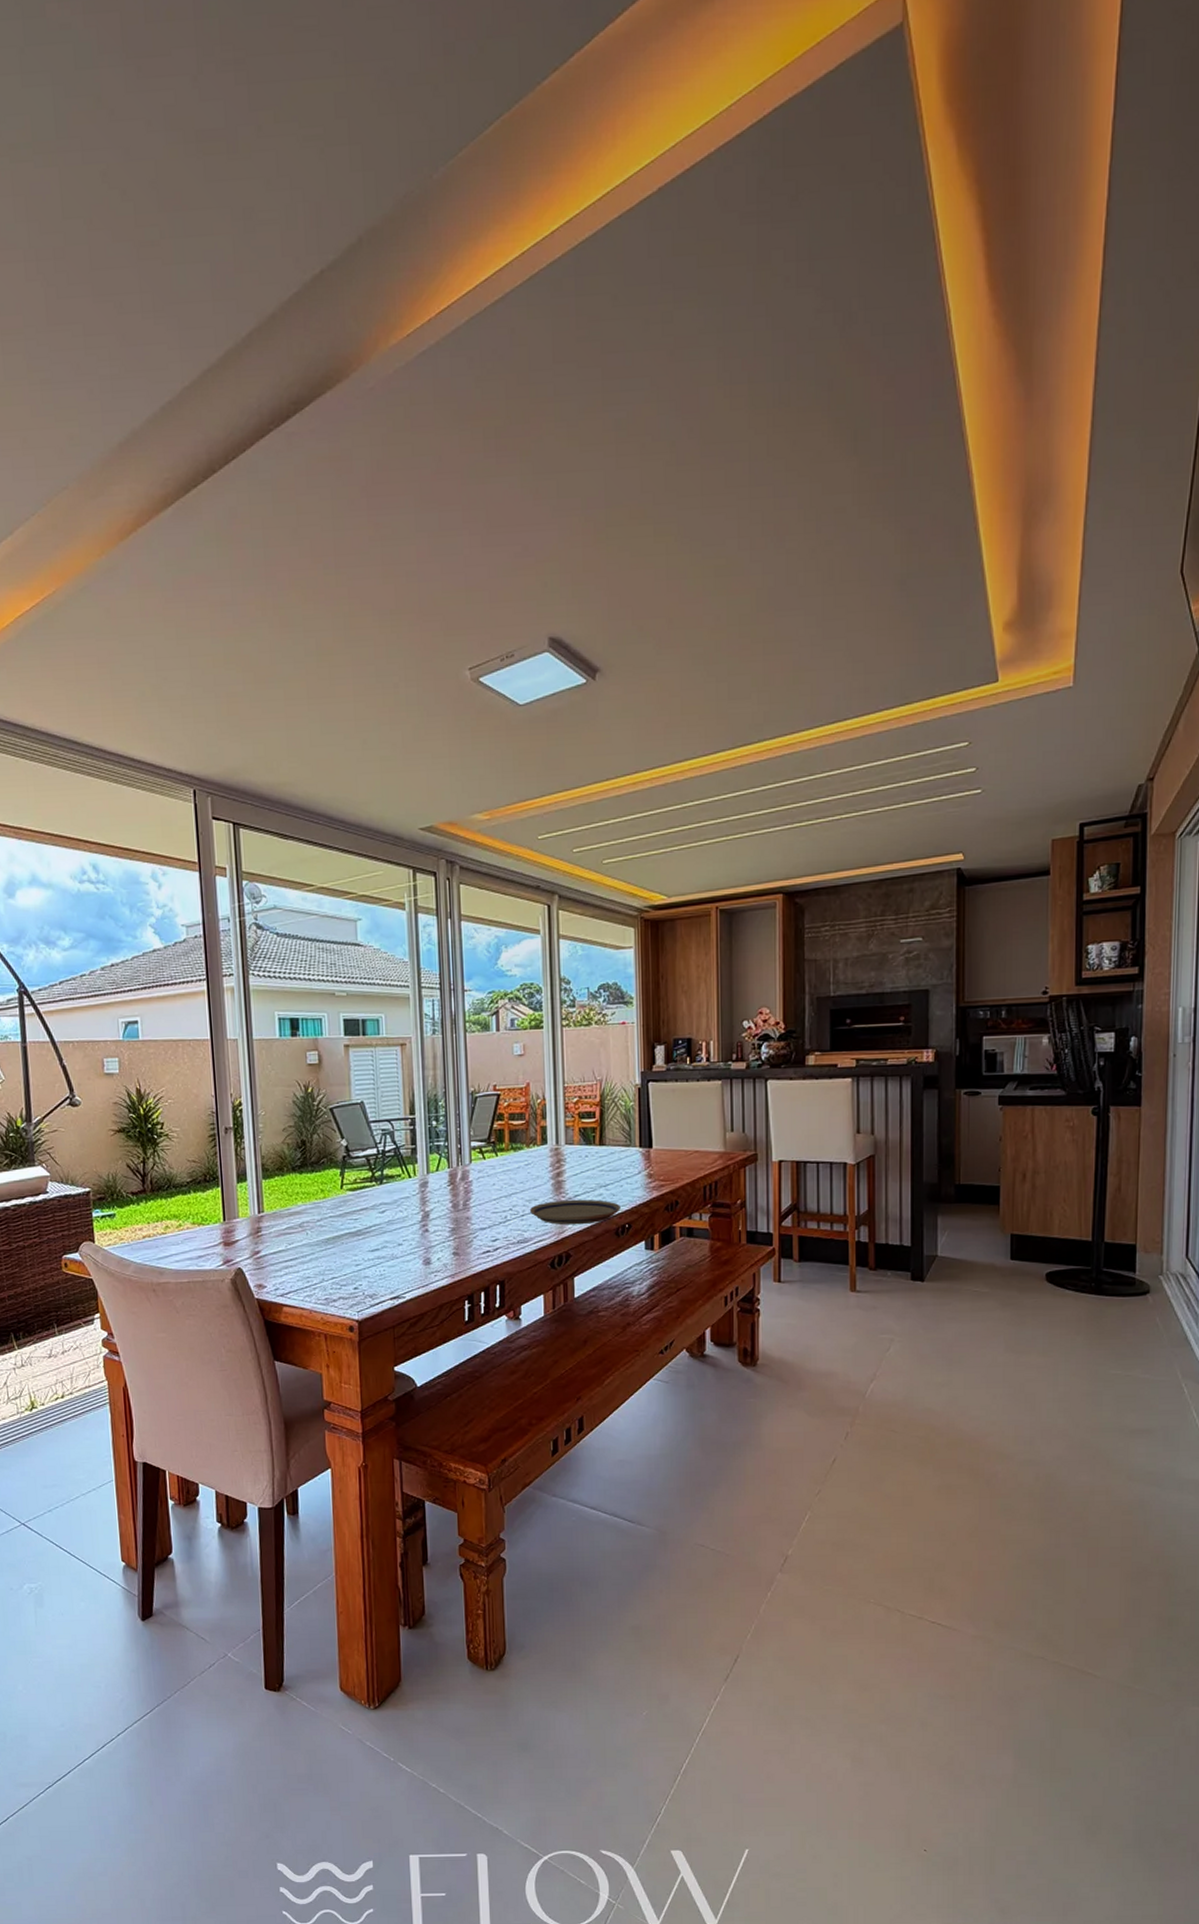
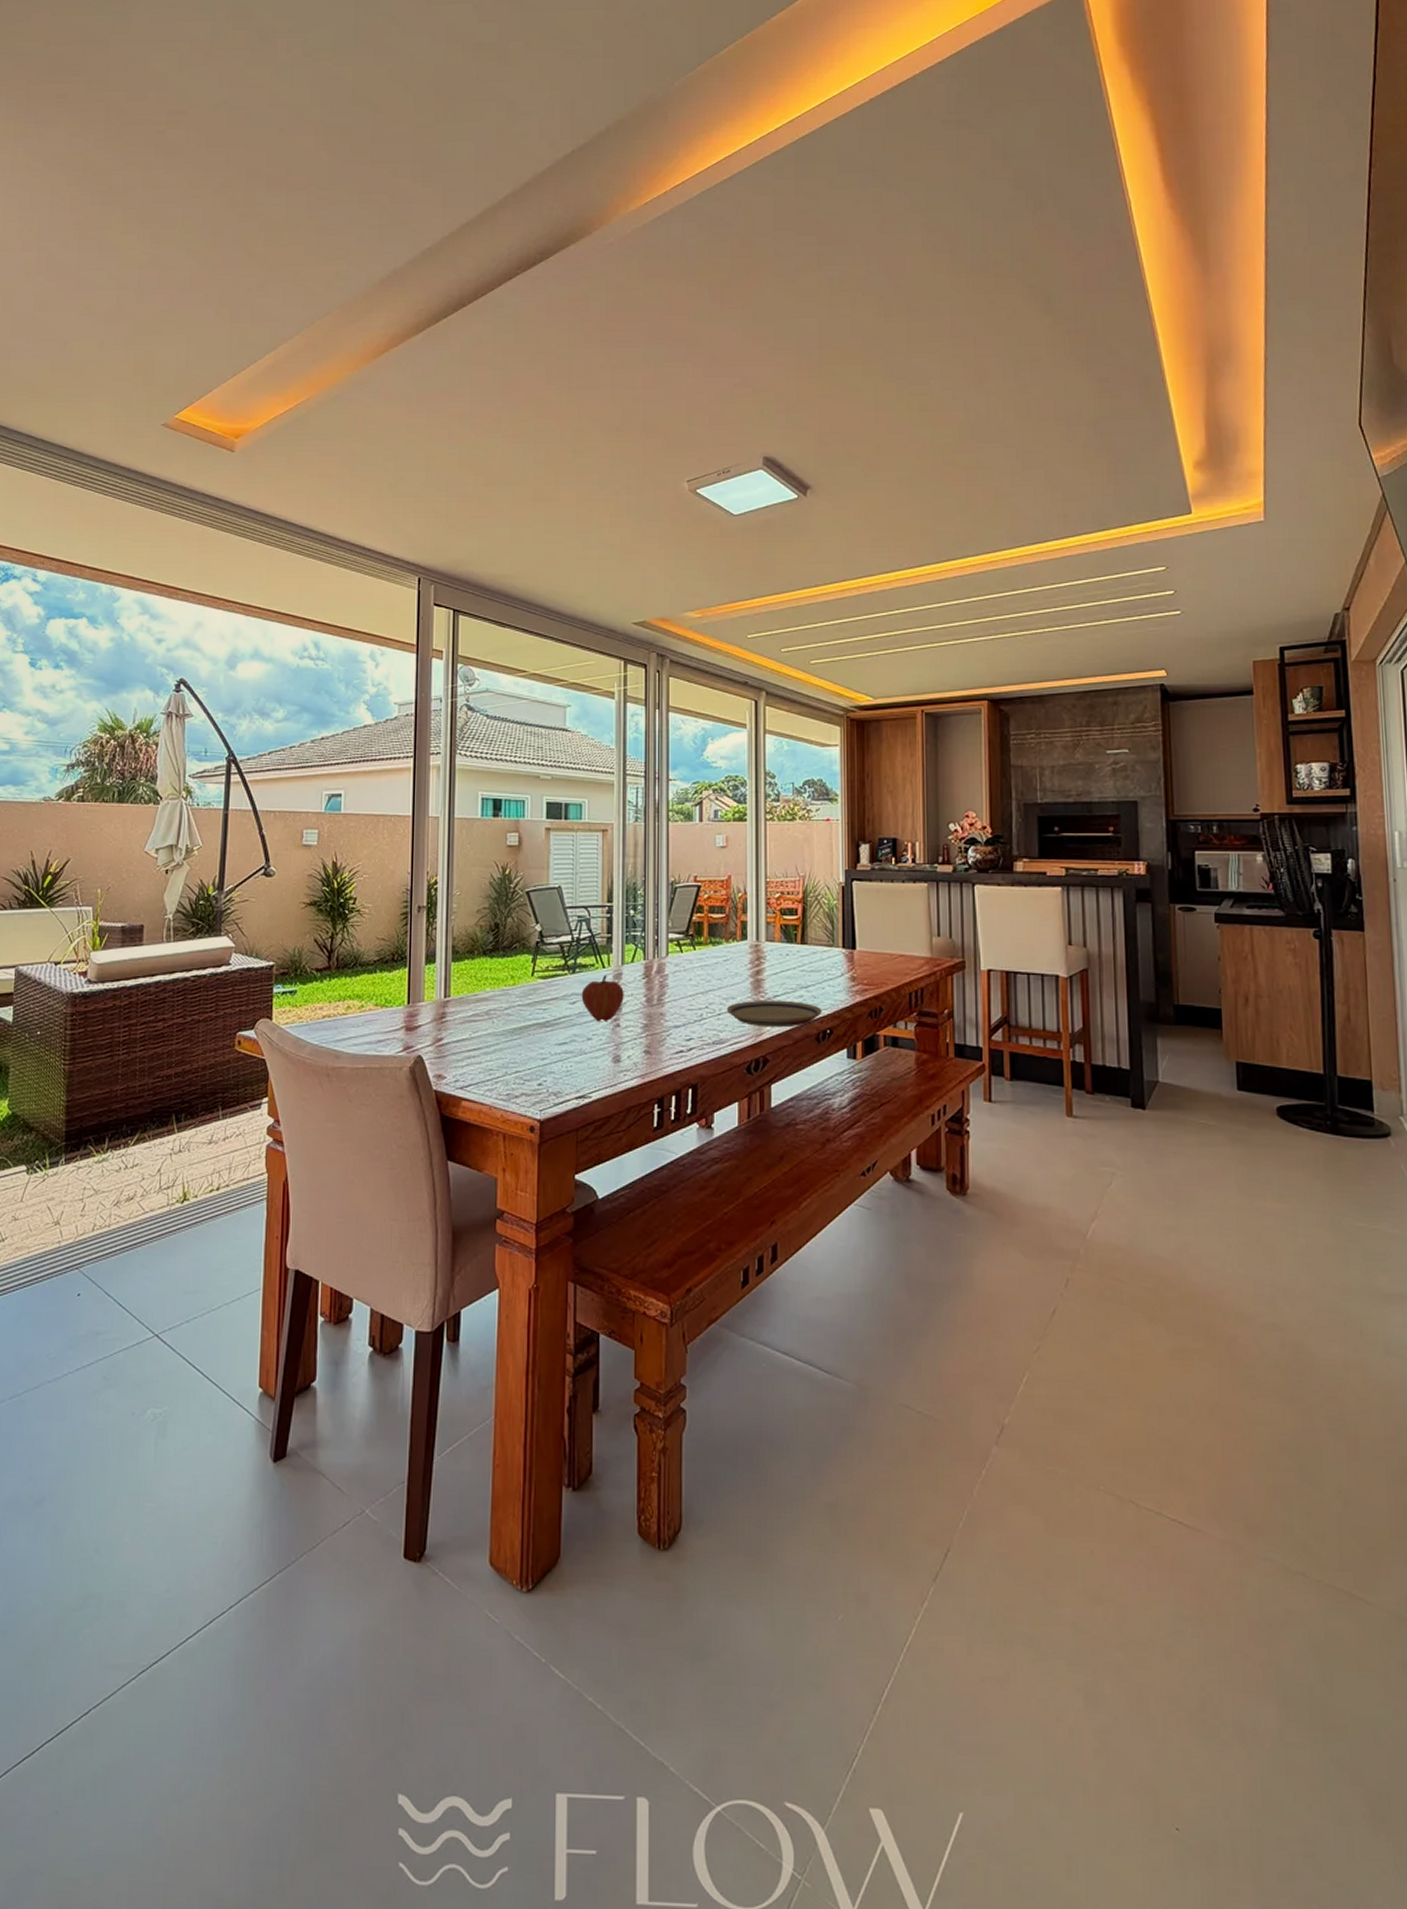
fruit: none [389,1184,431,1229] -> present [581,974,624,1022]

